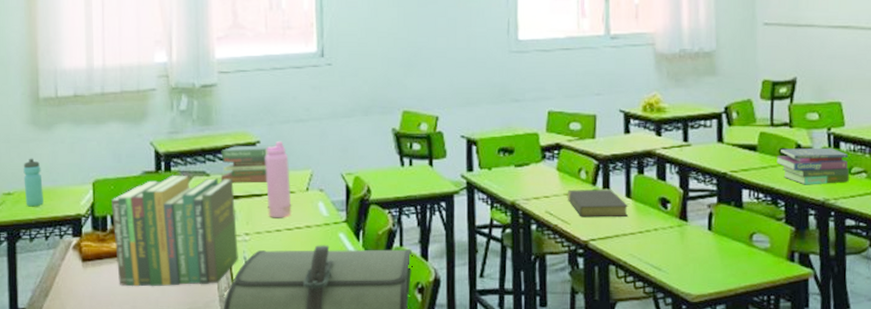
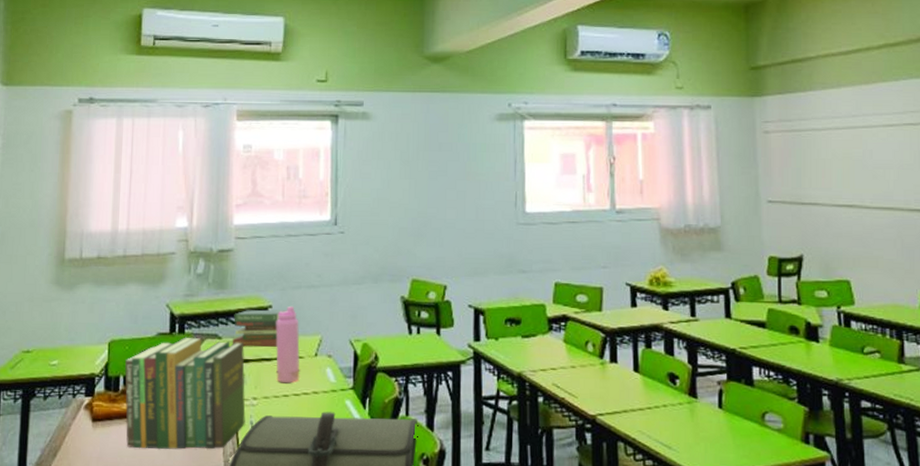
water bottle: present [23,158,44,207] -> none [43,317,61,365]
book: present [567,190,628,218] -> none [574,362,636,392]
books: present [776,147,850,185] -> none [786,326,862,364]

